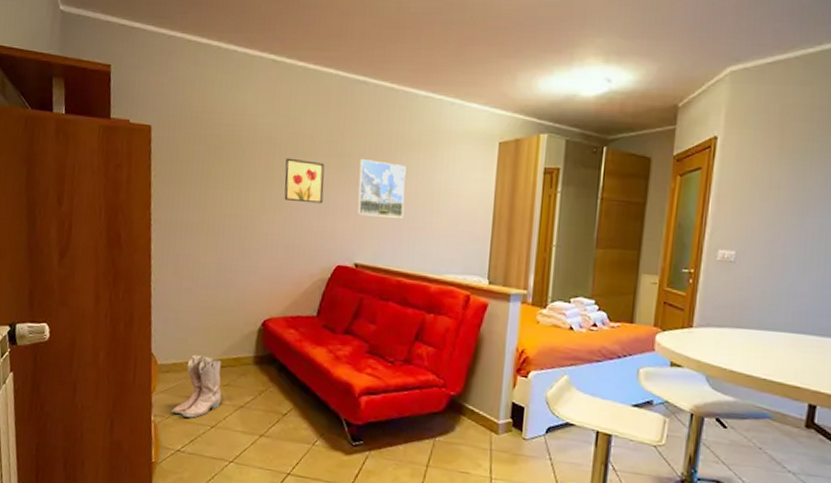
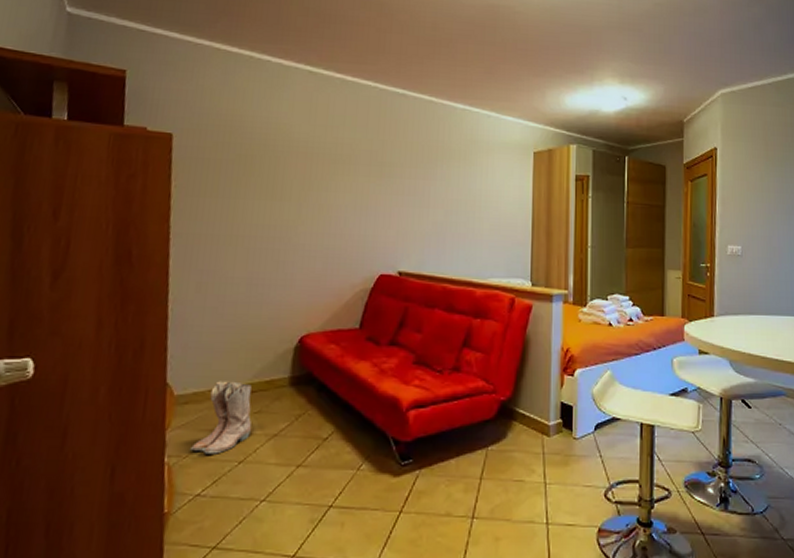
wall art: present [284,158,325,204] -> none [322,167,365,213]
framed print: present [357,159,406,218] -> none [399,168,447,225]

